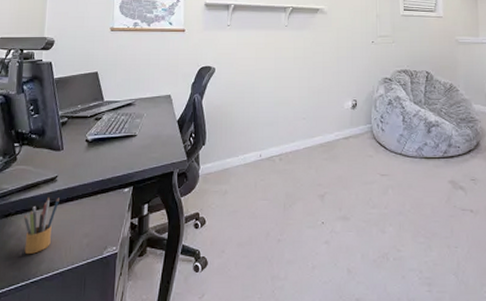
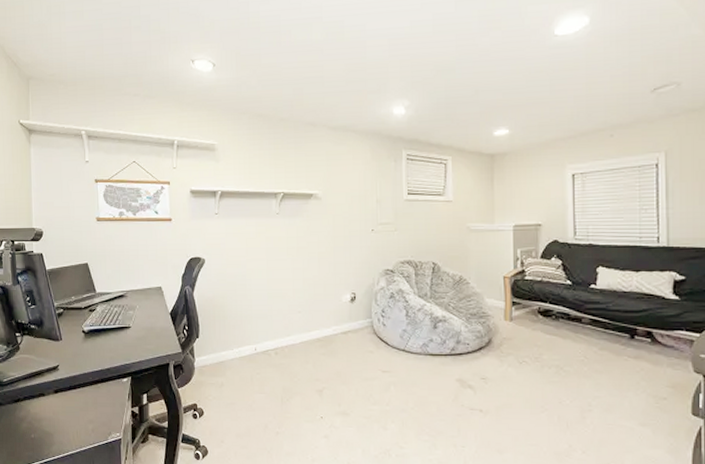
pencil box: present [24,196,59,254] -> none [32,384,63,437]

